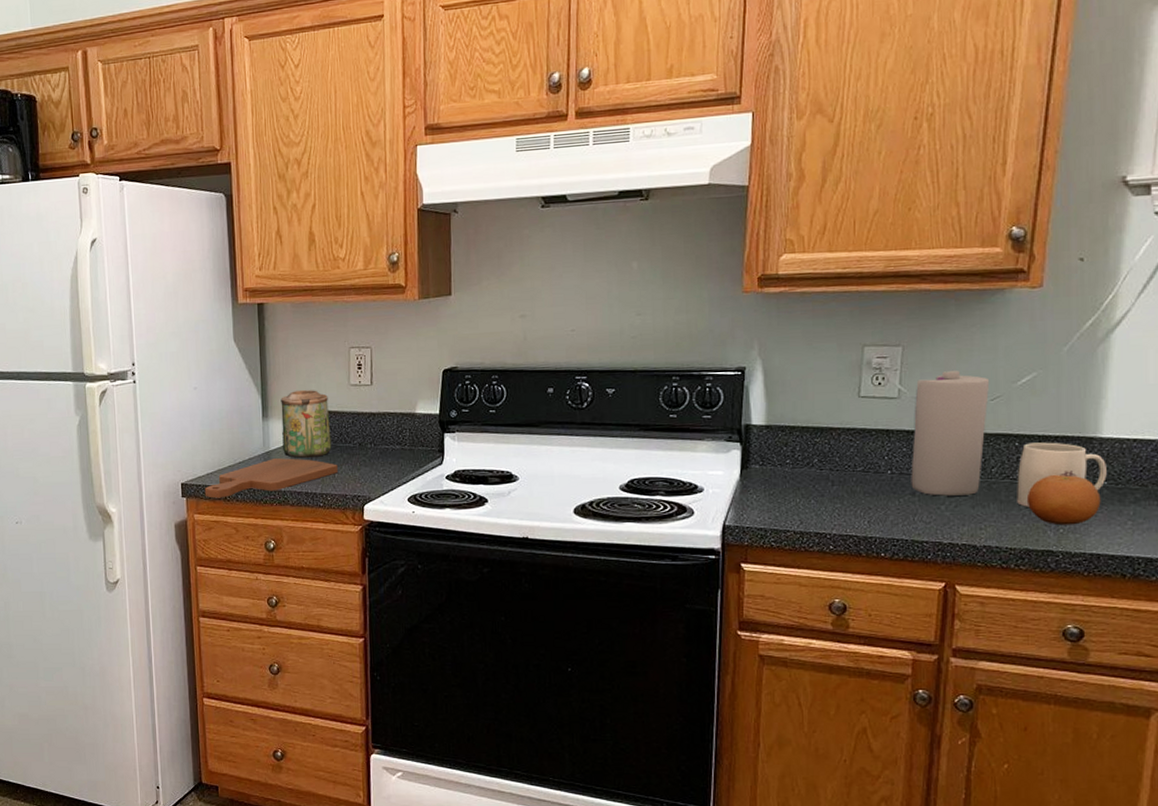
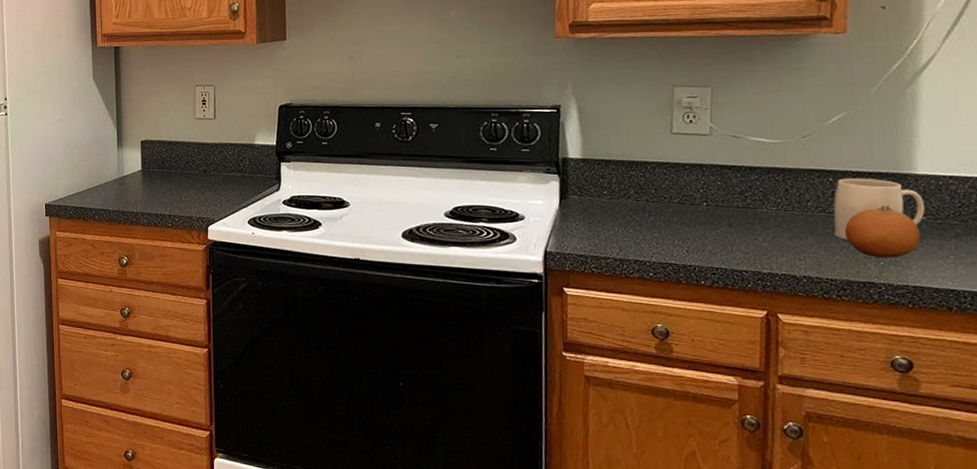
cutting board: present [204,458,338,499] -> none [65,183,185,218]
canister: present [280,390,332,458] -> none [134,123,179,183]
paper towel holder: present [911,371,989,496] -> none [726,110,800,228]

